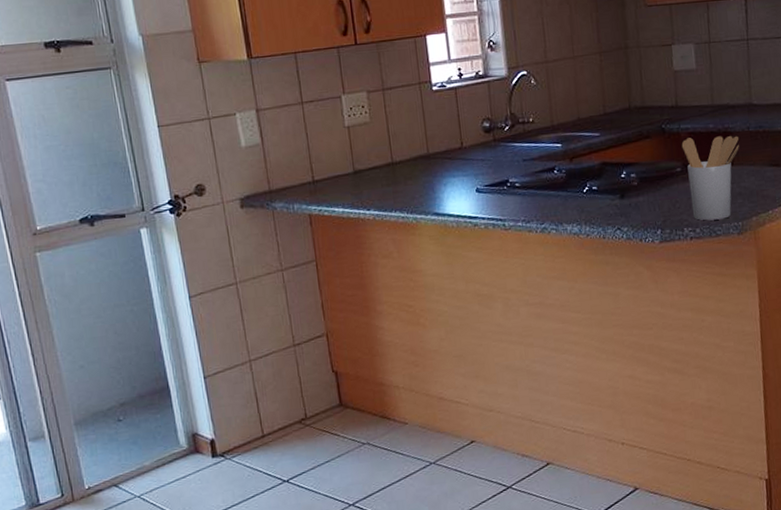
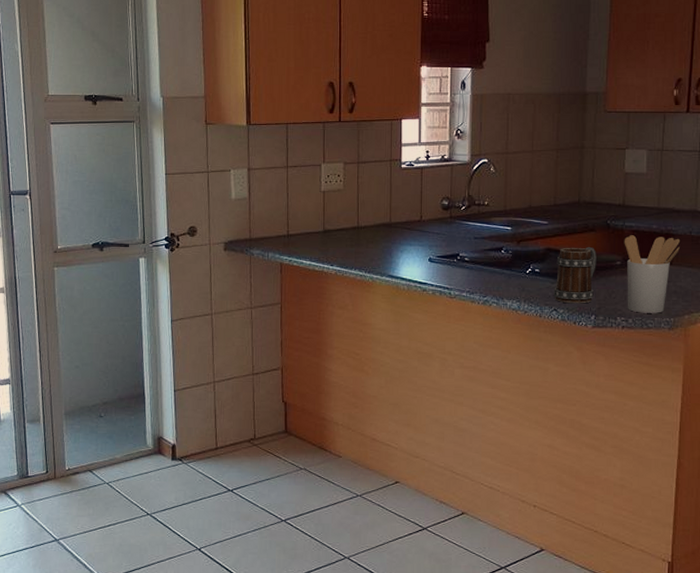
mug: none [614,156,657,220] -> present [554,247,596,304]

